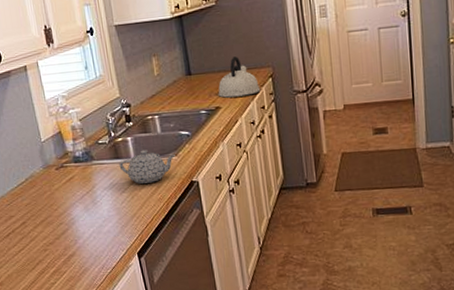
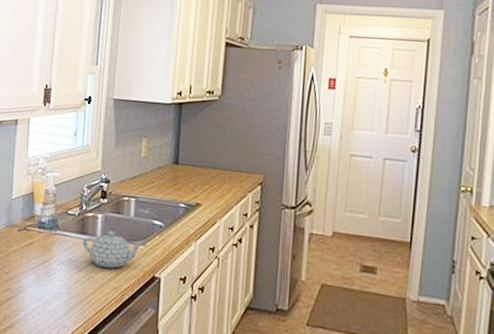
kettle: present [218,56,261,98] -> none [201,155,247,199]

